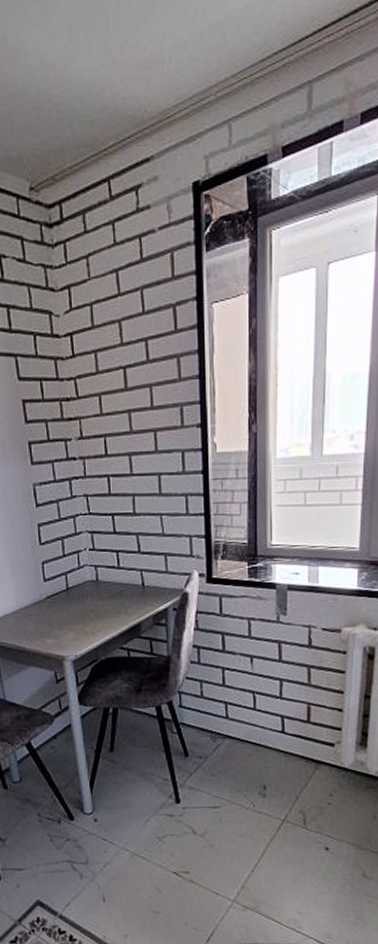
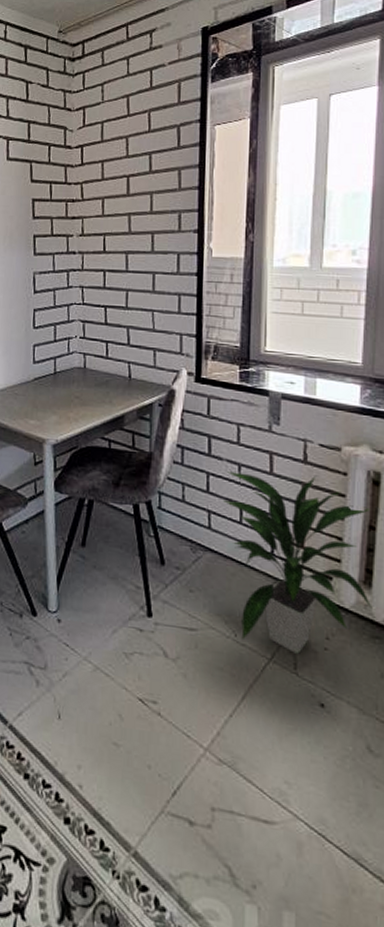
indoor plant: none [237,657,367,812] -> present [222,472,373,654]

